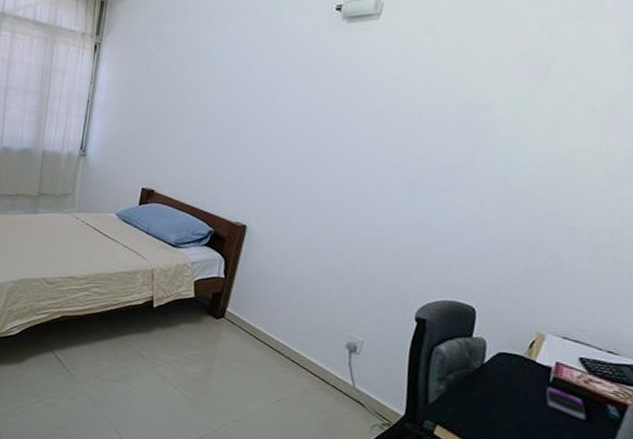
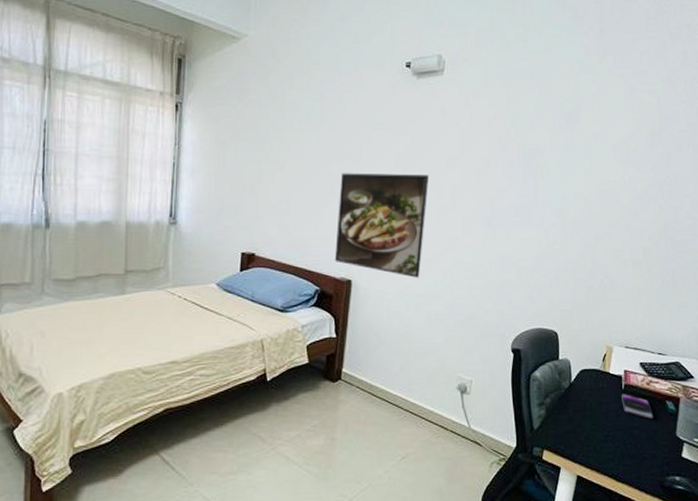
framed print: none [231,119,346,232] -> present [334,173,429,278]

